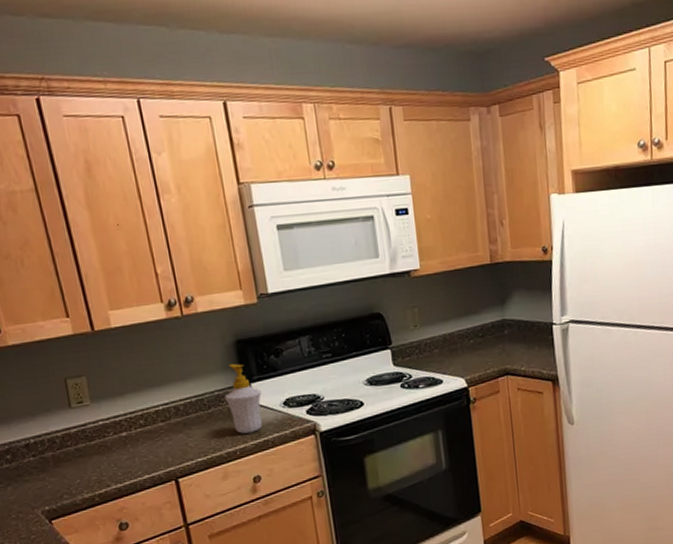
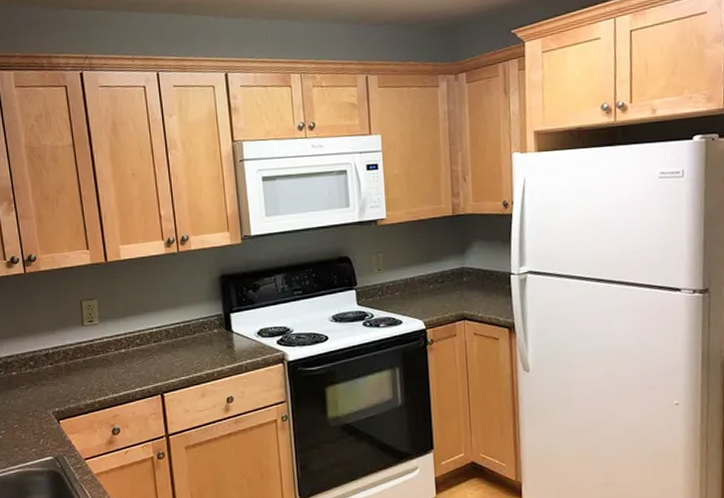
soap bottle: present [224,364,263,434] -> none [208,296,239,358]

